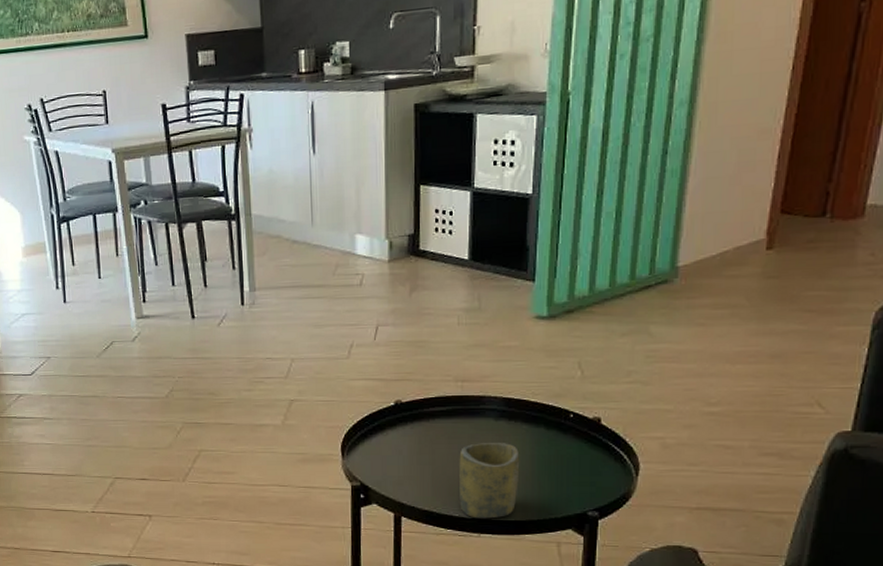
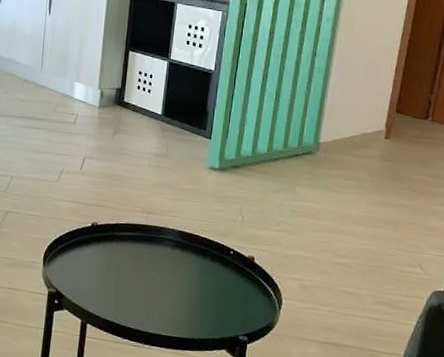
cup: present [459,443,520,519] -> none [136,267,189,333]

